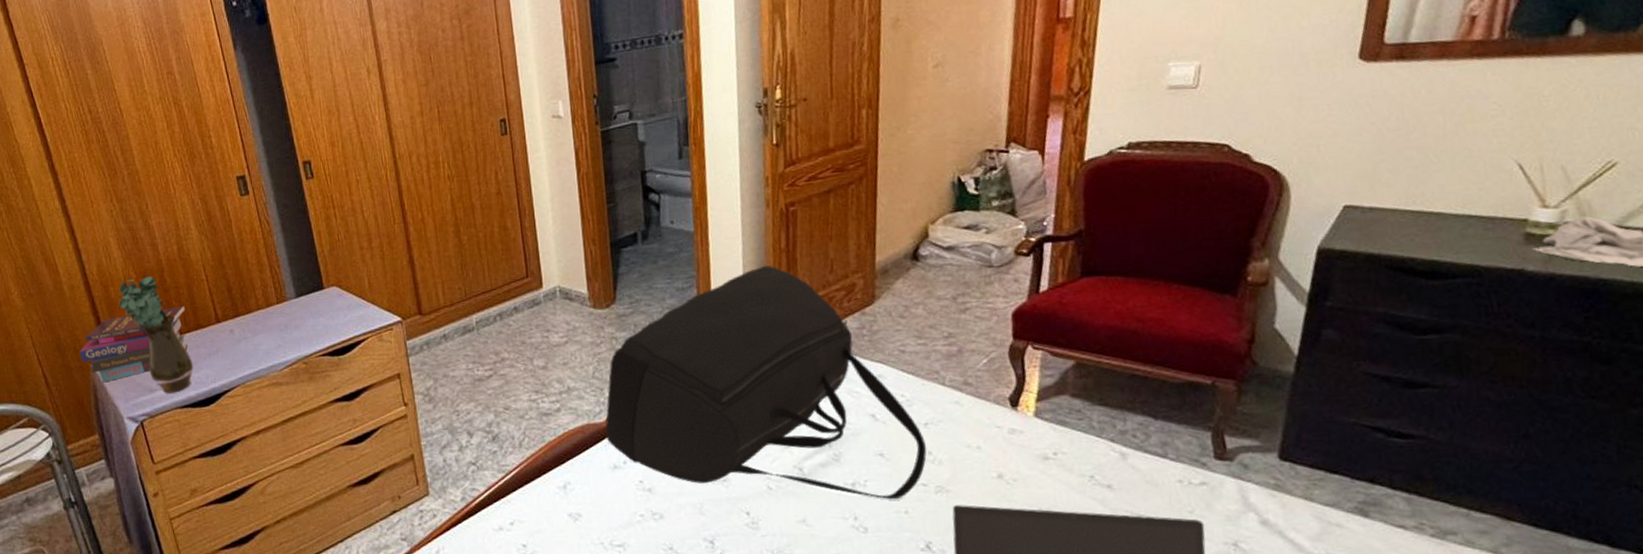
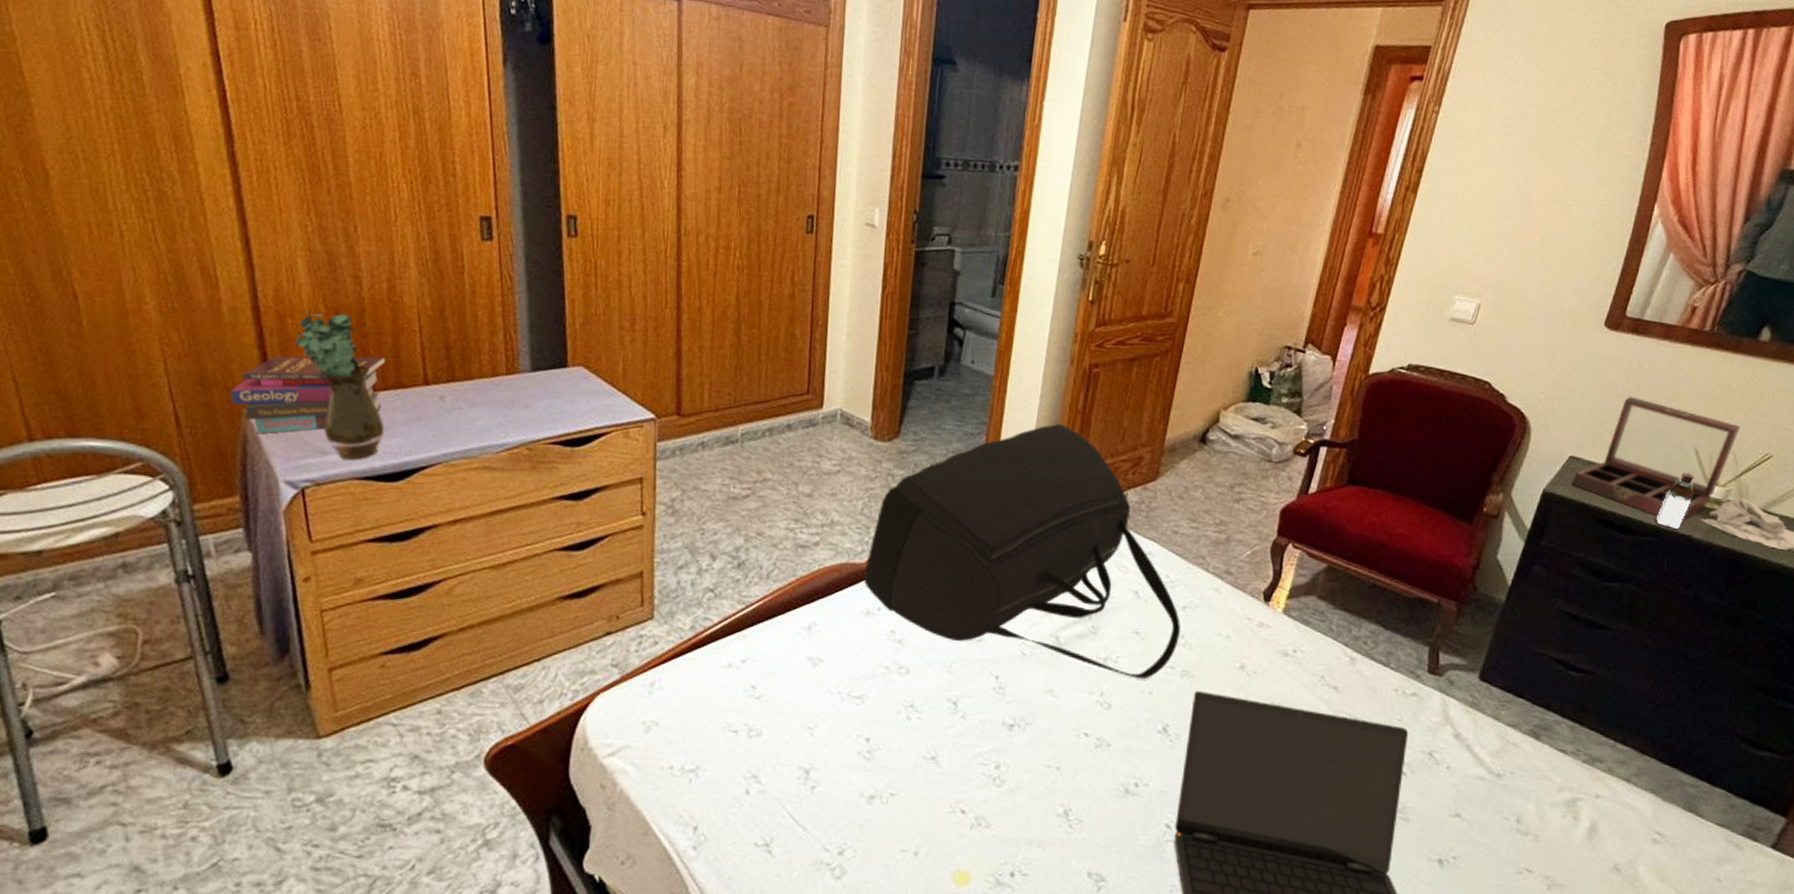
jewelry box: none [1352,128,1565,255] -> present [1571,396,1740,521]
perfume bottle: none [1469,198,1516,267] -> present [1654,471,1695,531]

